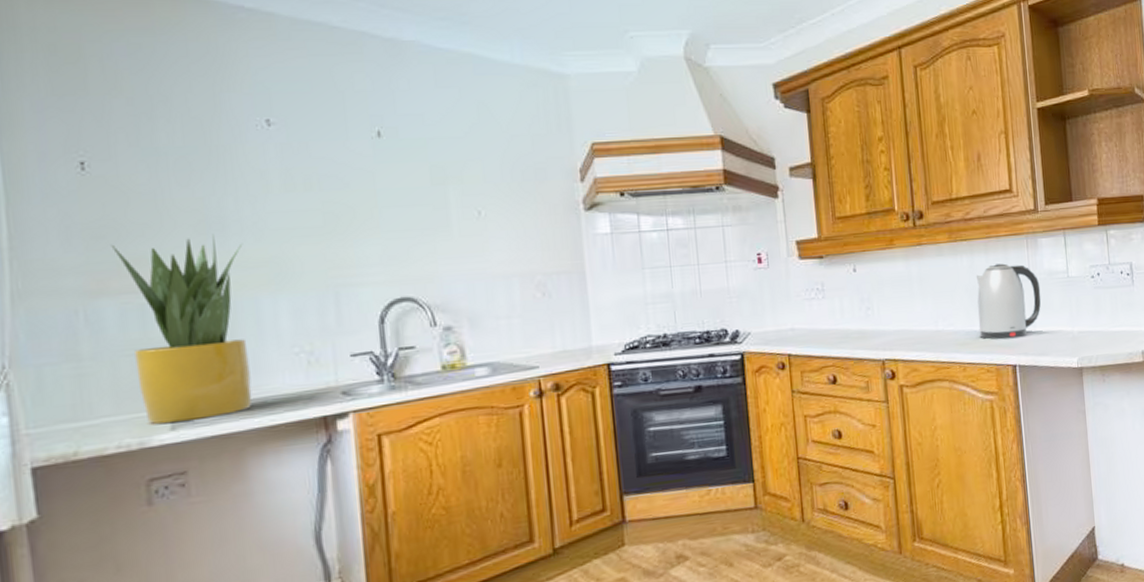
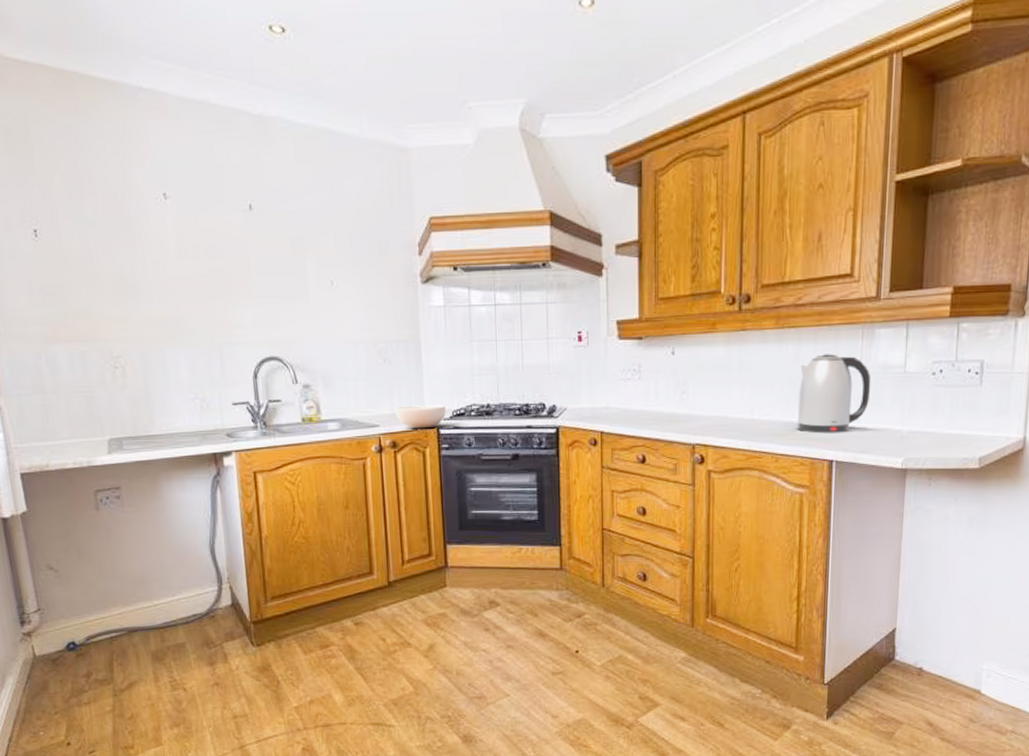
planter: present [111,235,252,424] -> none [59,295,163,449]
bowl: none [556,338,617,367] -> present [394,405,446,429]

